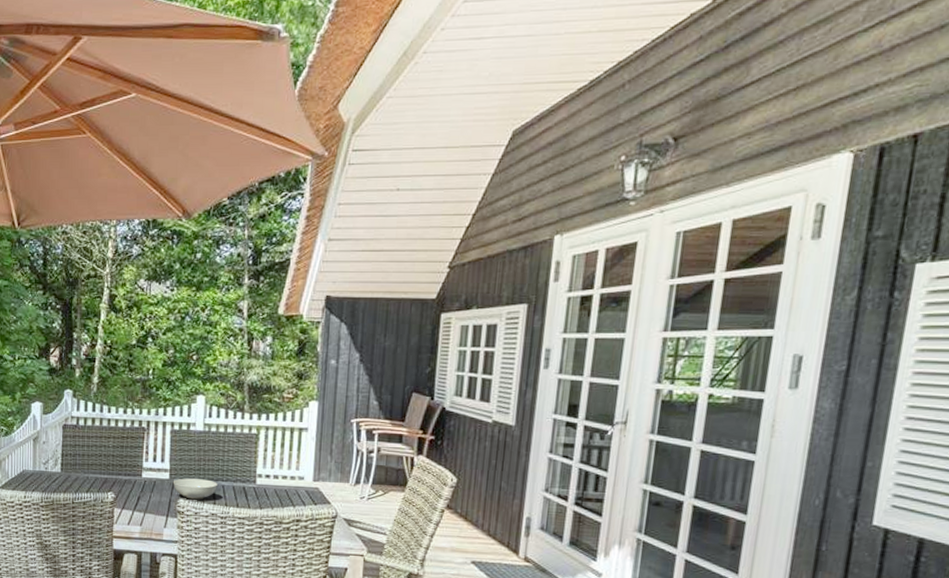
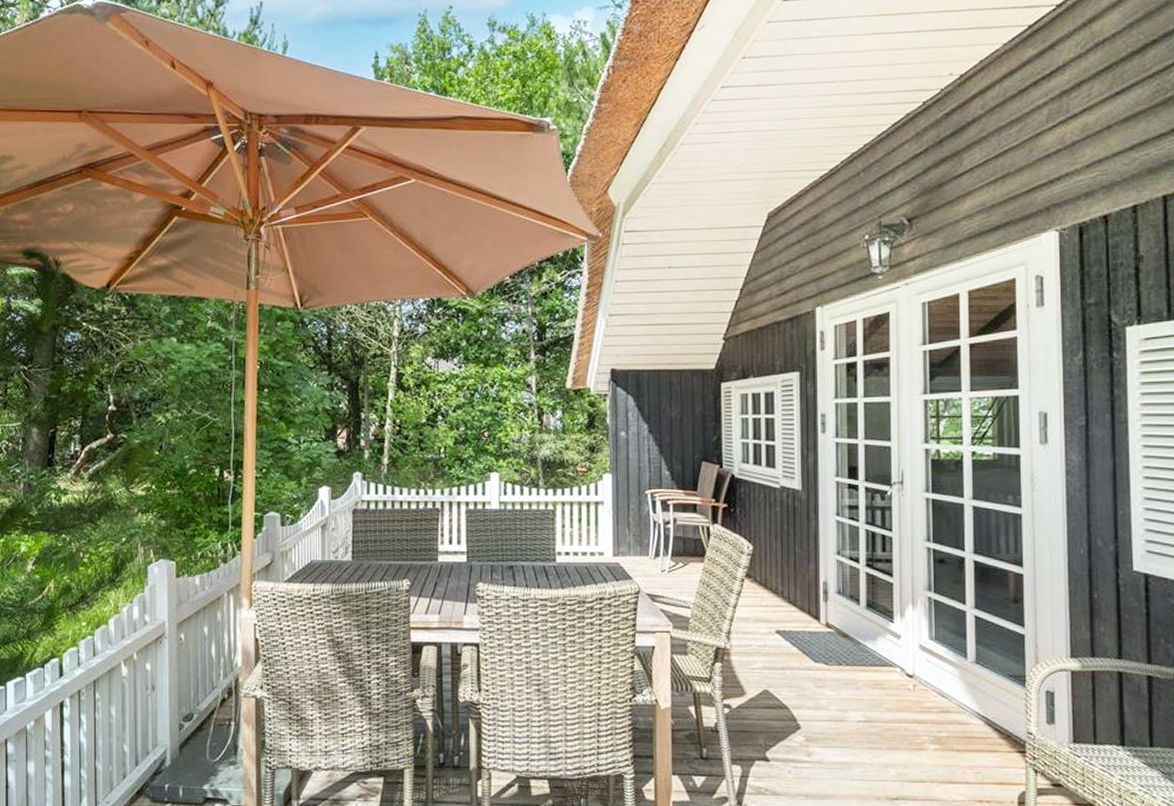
bowl: present [172,478,217,500] -> none [470,560,517,583]

